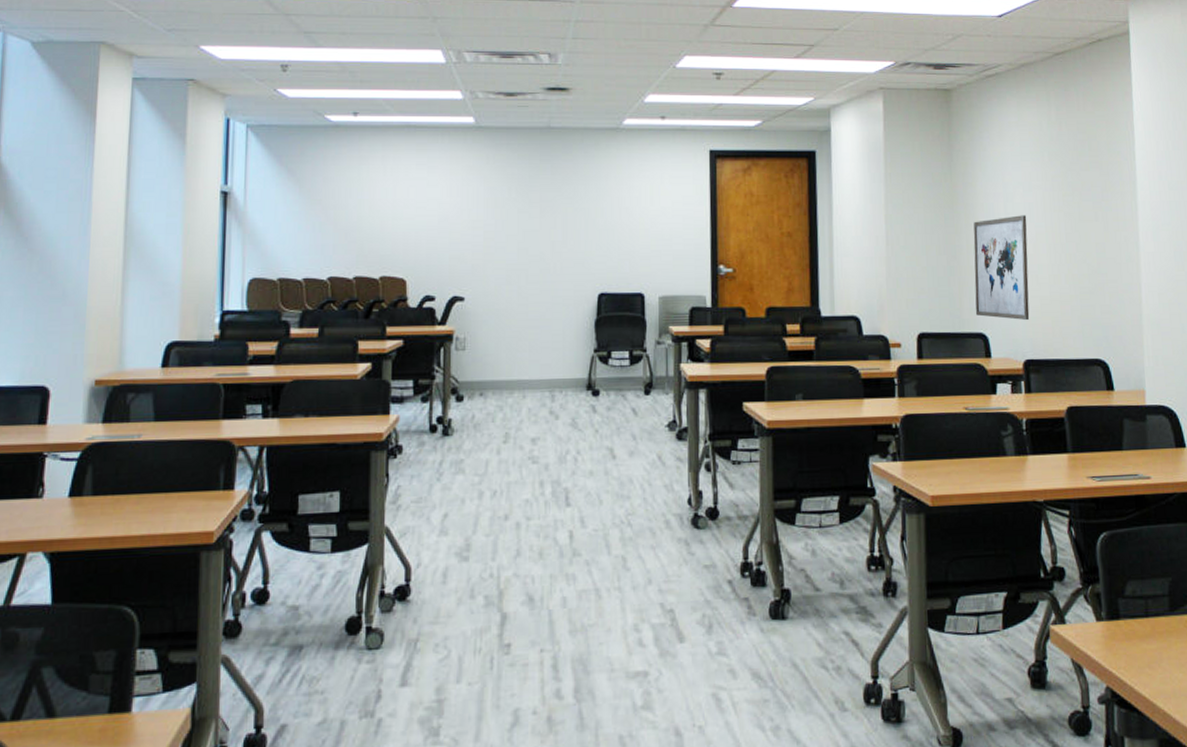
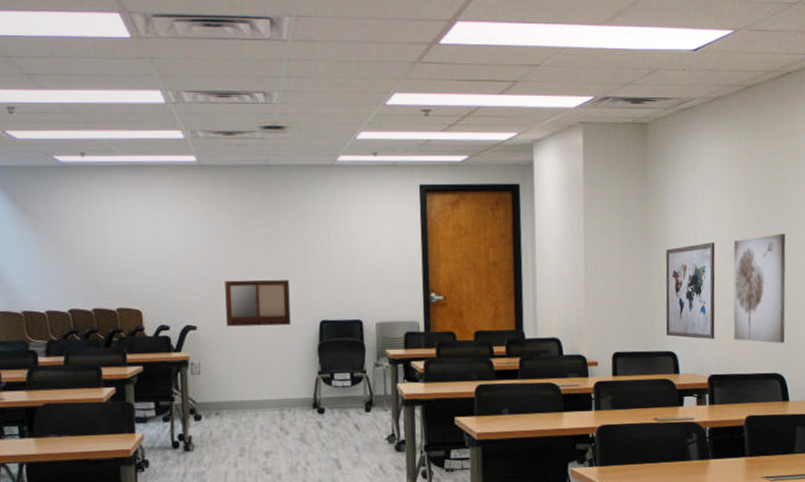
writing board: none [497,248,567,298] -> present [225,280,291,327]
wall art: none [1046,206,1107,326] -> present [733,233,786,343]

